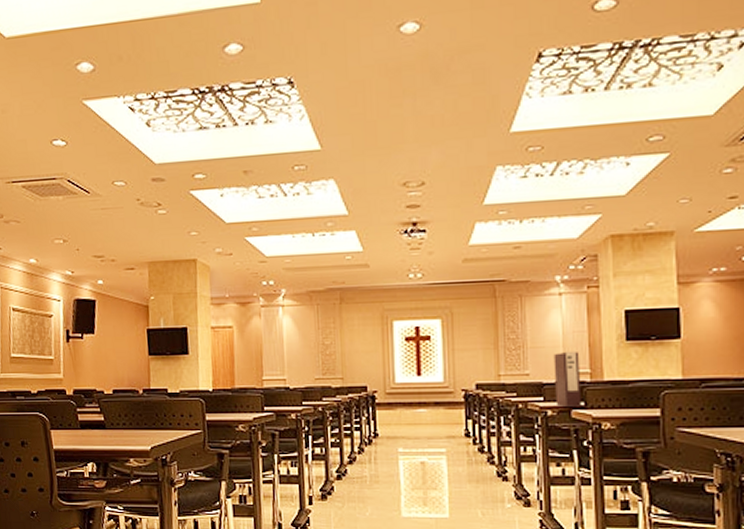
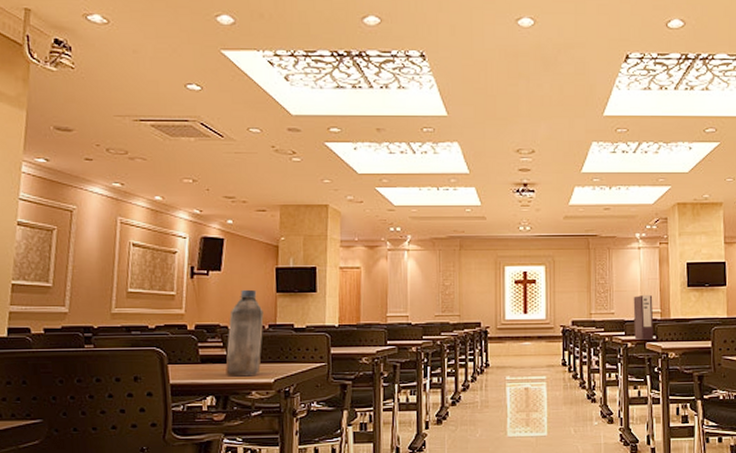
water bottle: none [103,352,138,443] -> present [225,289,264,377]

